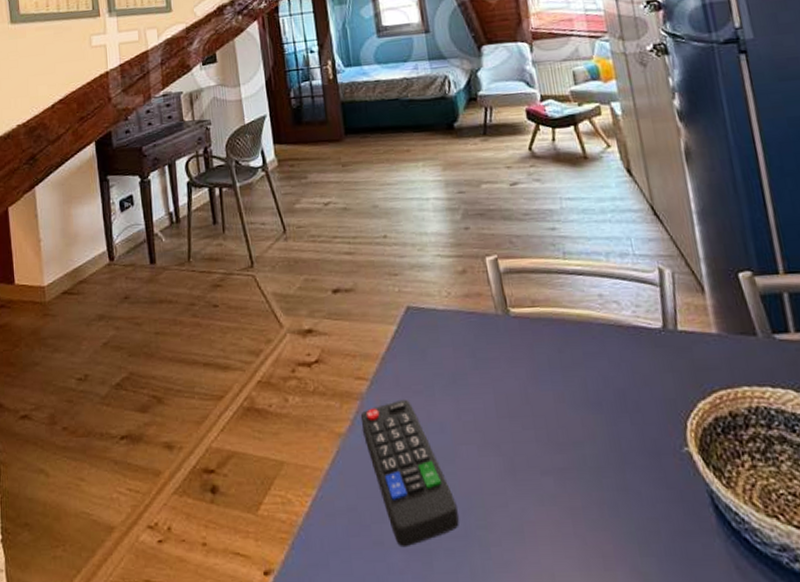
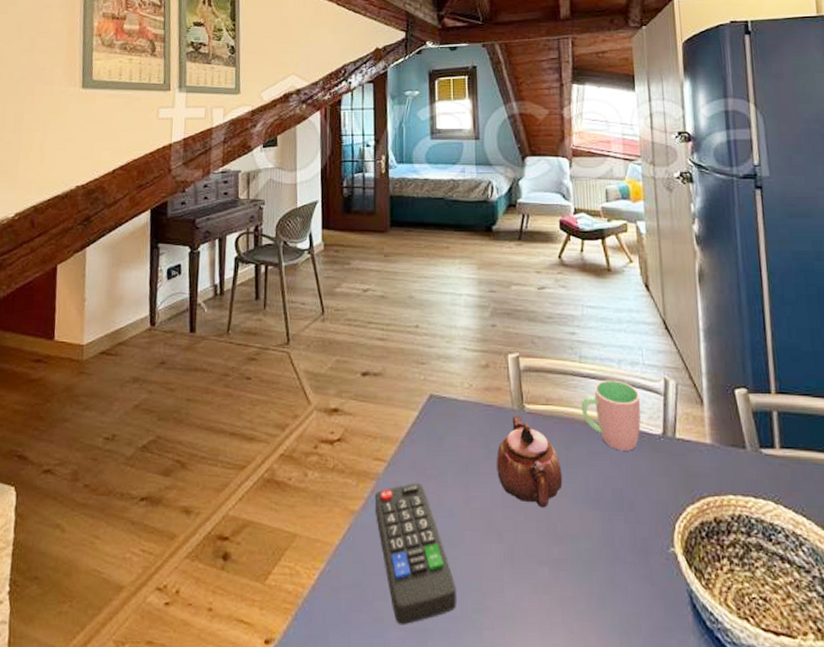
teapot: none [485,320,559,416] -> present [497,415,563,508]
cup: none [570,274,638,349] -> present [581,379,641,451]

